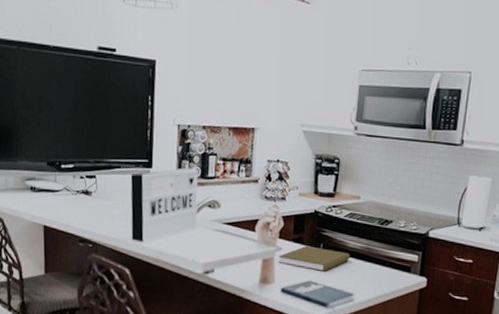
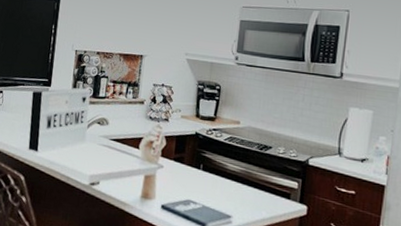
book: present [278,245,350,271] -> none [159,165,229,192]

